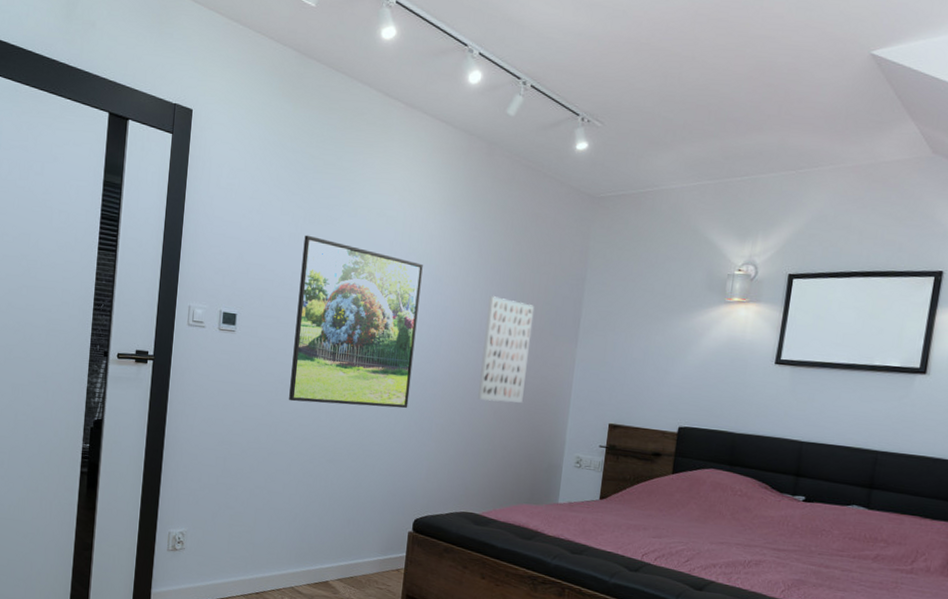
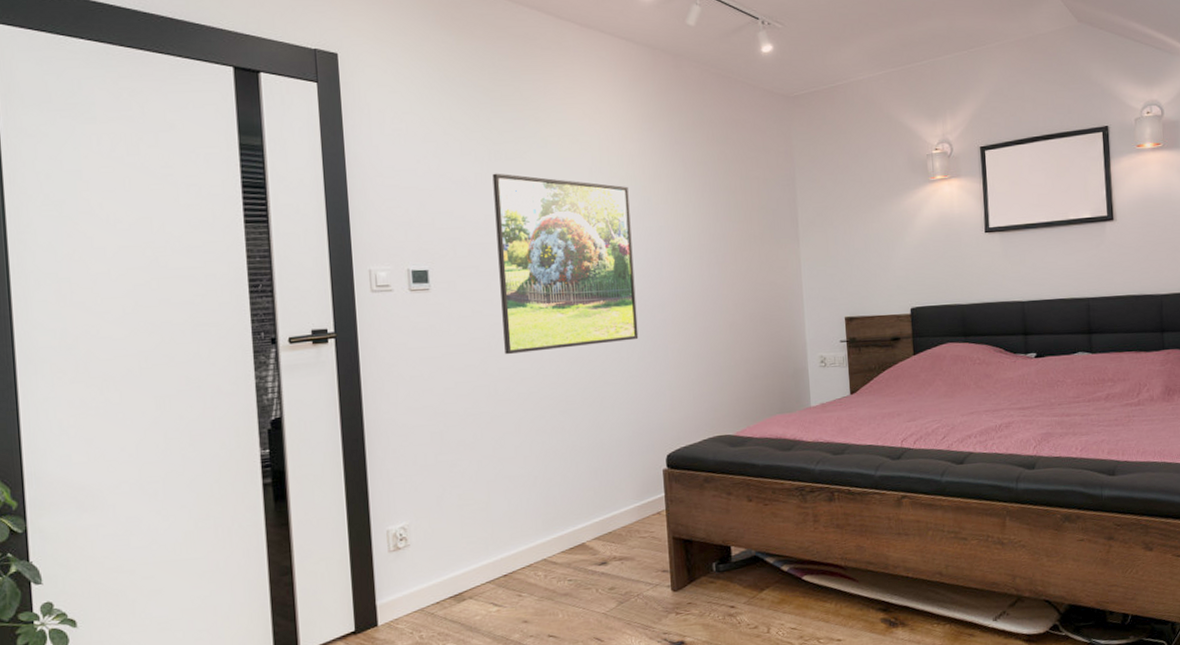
wall art: present [477,296,535,403] -> none [703,208,756,317]

